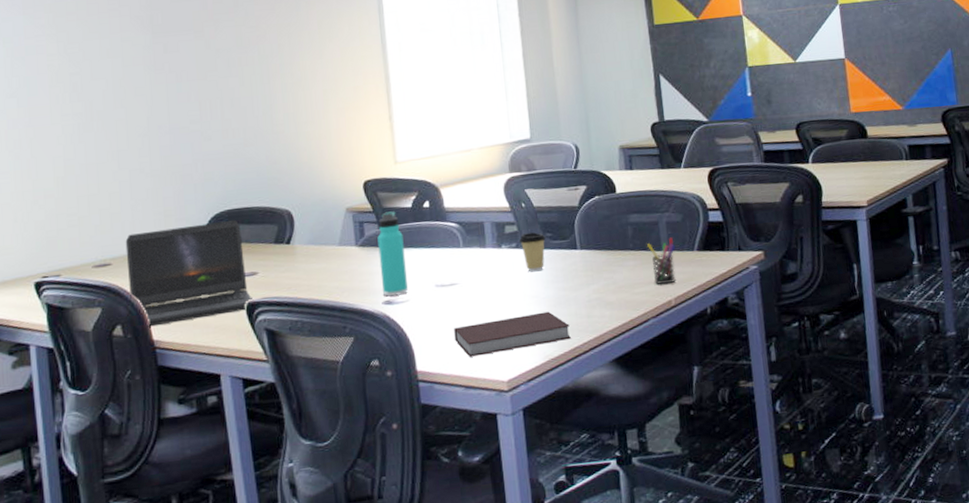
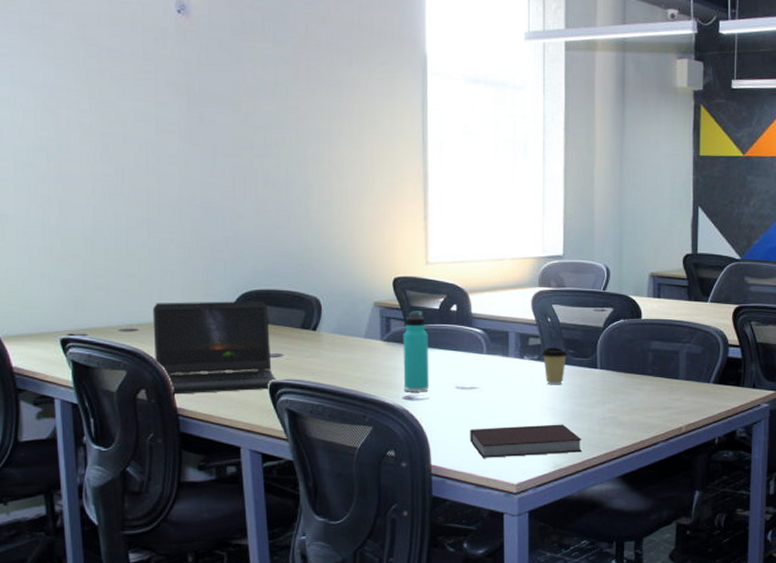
pen holder: present [647,237,676,284] -> none [666,368,693,411]

